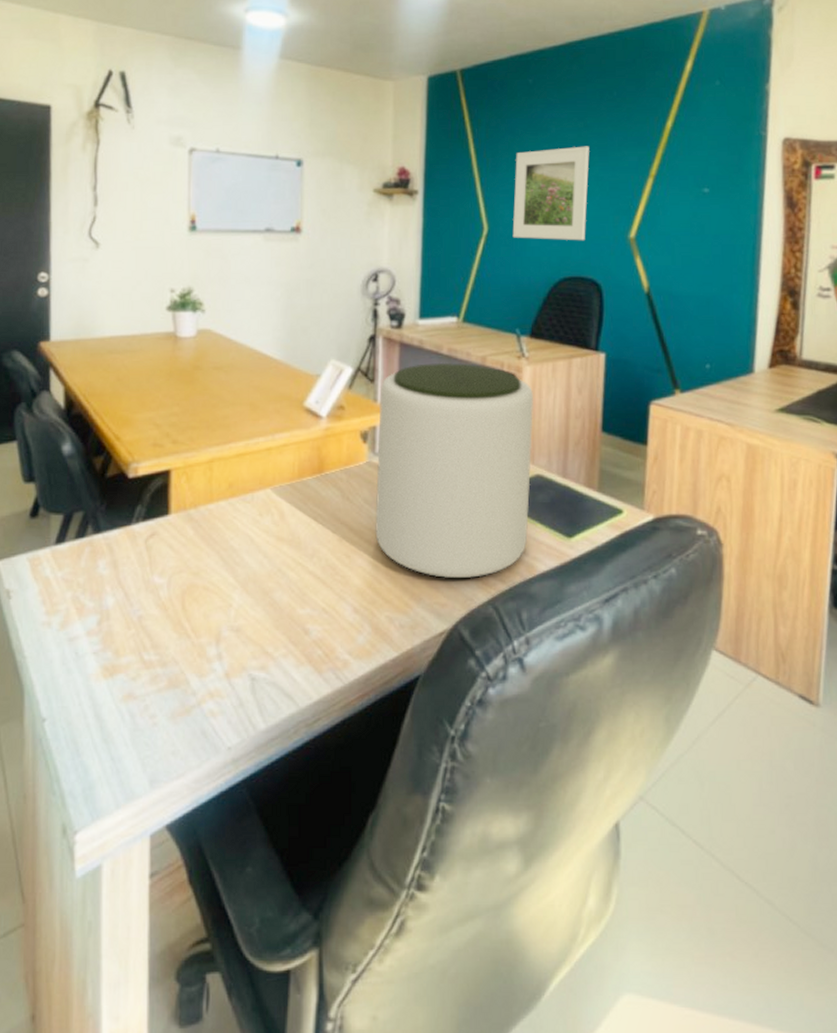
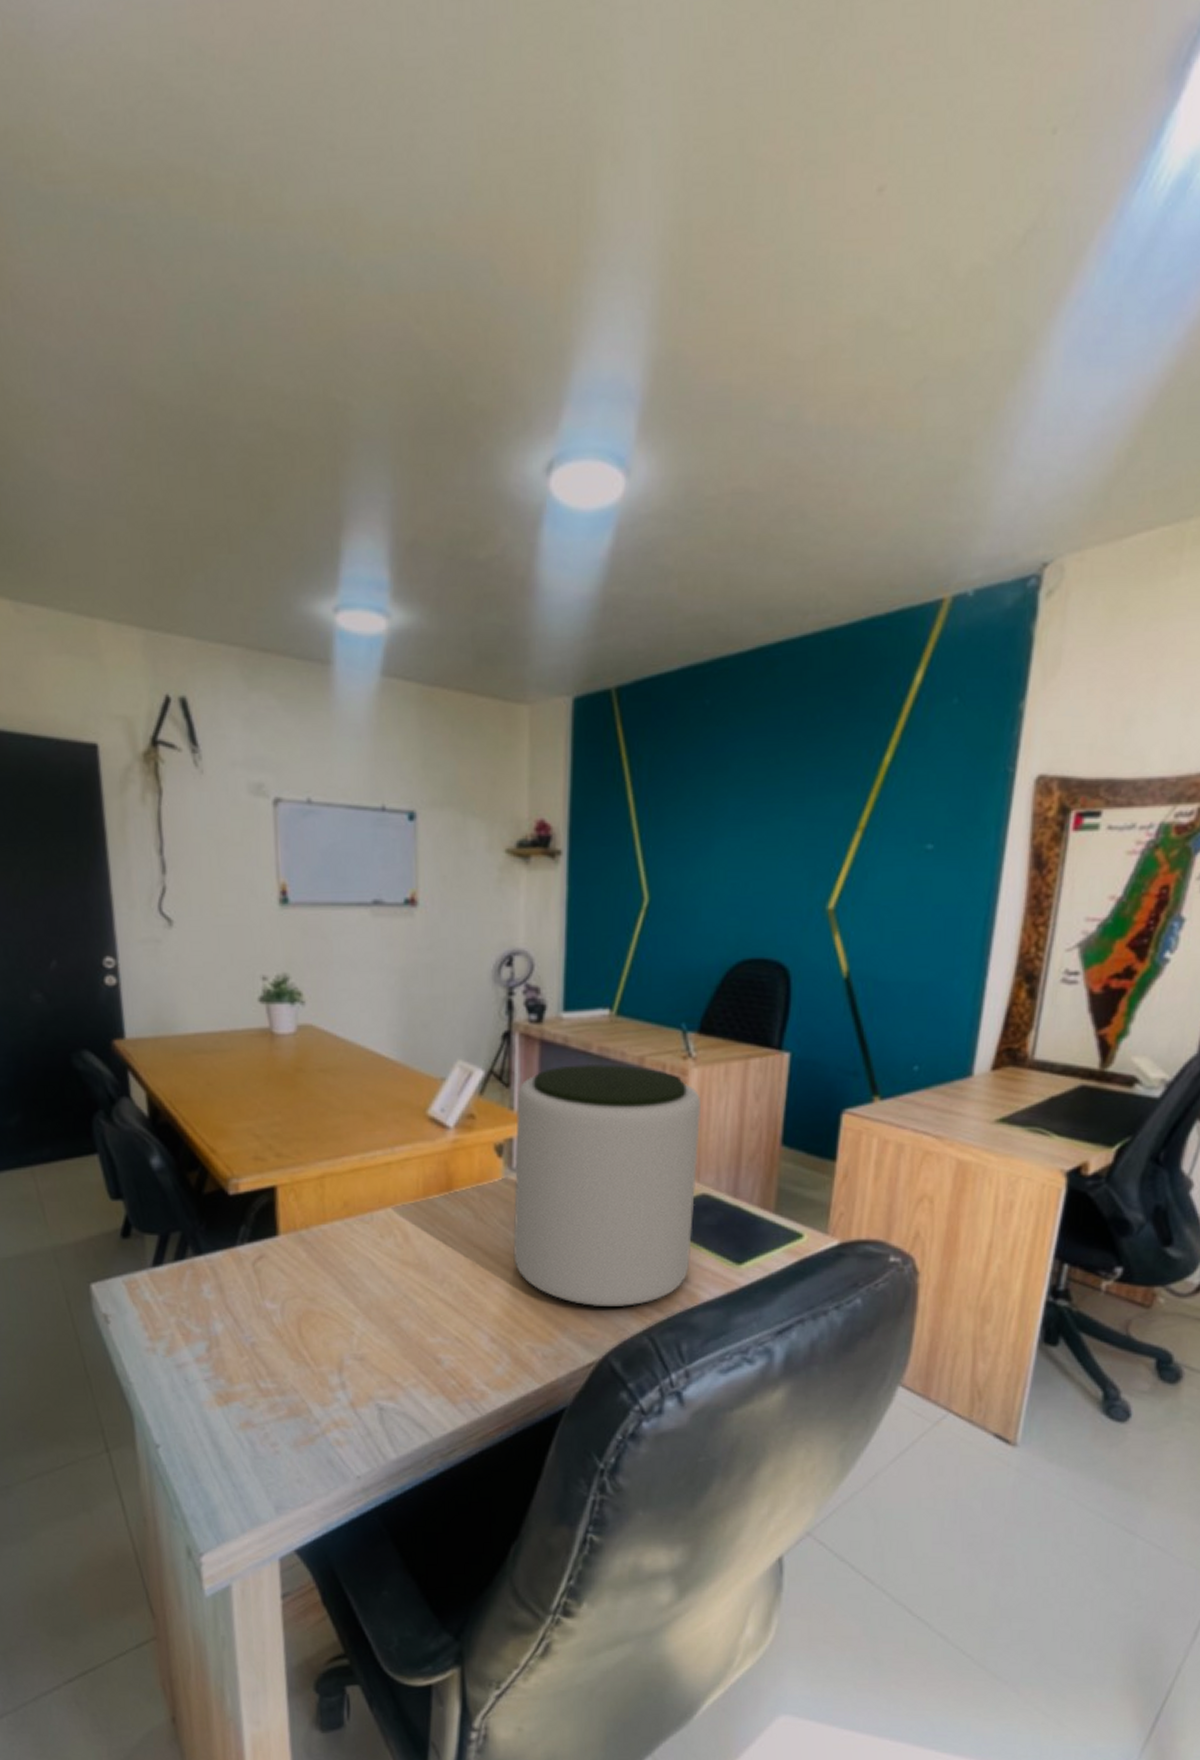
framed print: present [512,146,589,241] -> none [680,789,781,914]

